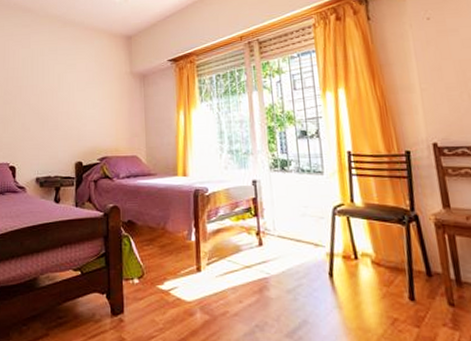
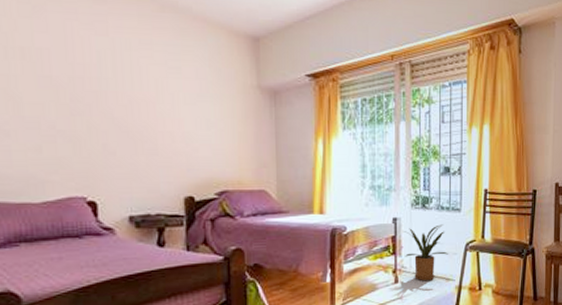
house plant: none [263,187,315,246] -> present [402,224,449,281]

